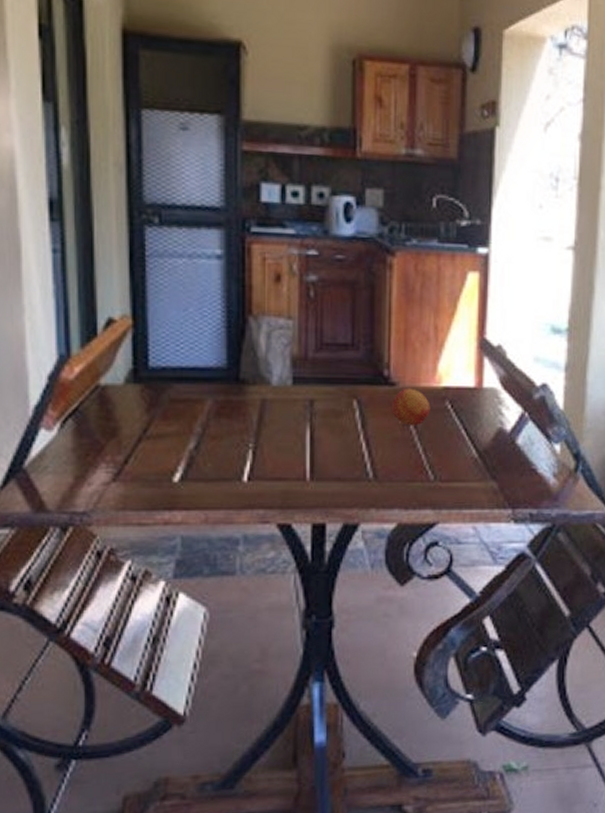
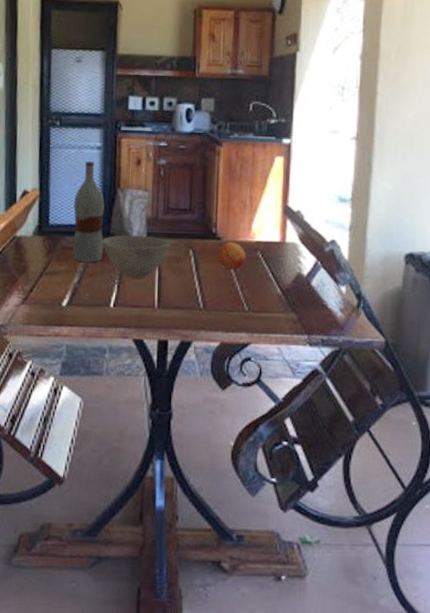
bottle: none [184,277,231,420] -> present [73,162,105,262]
bowl: none [228,381,327,440] -> present [102,235,171,278]

